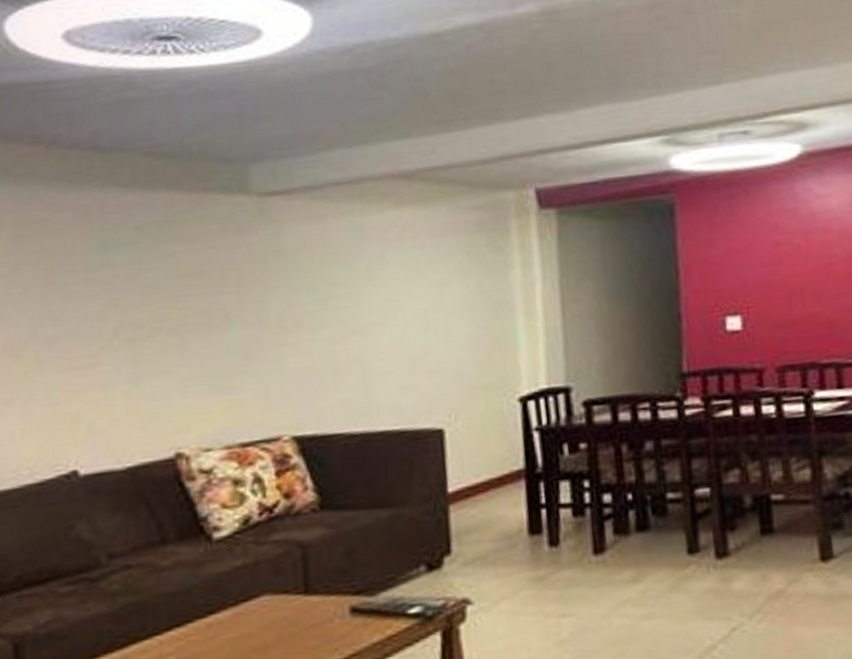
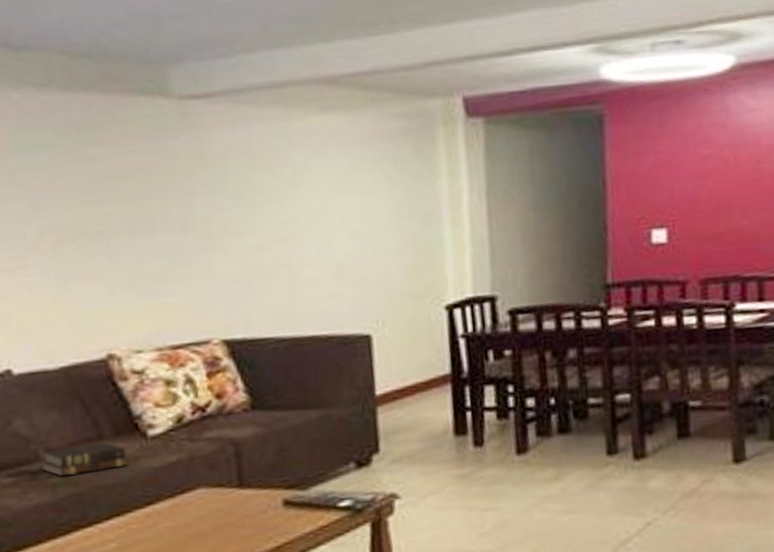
bible: none [101,546,193,585] -> present [41,442,130,477]

